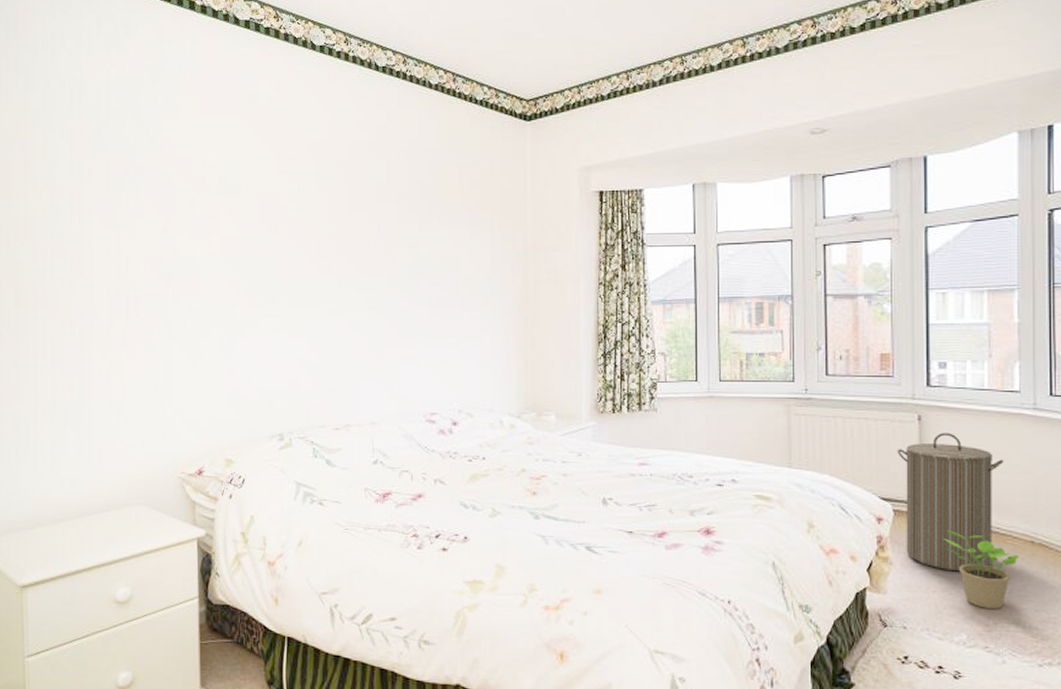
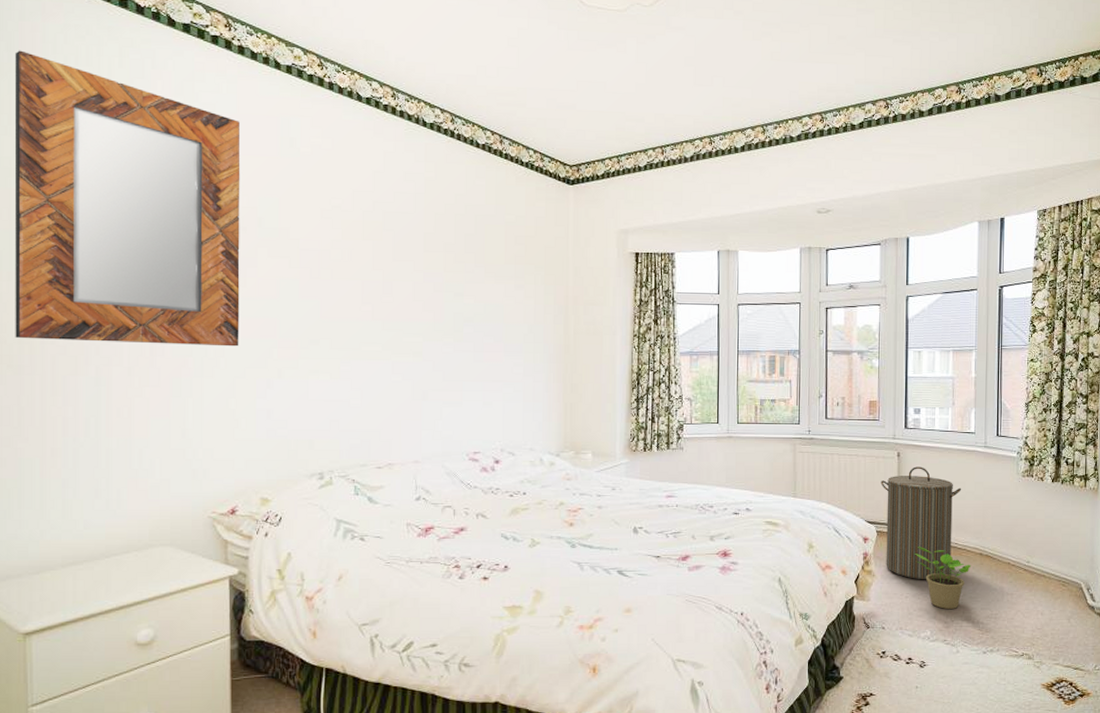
home mirror: none [11,29,204,306] -> present [14,50,241,347]

